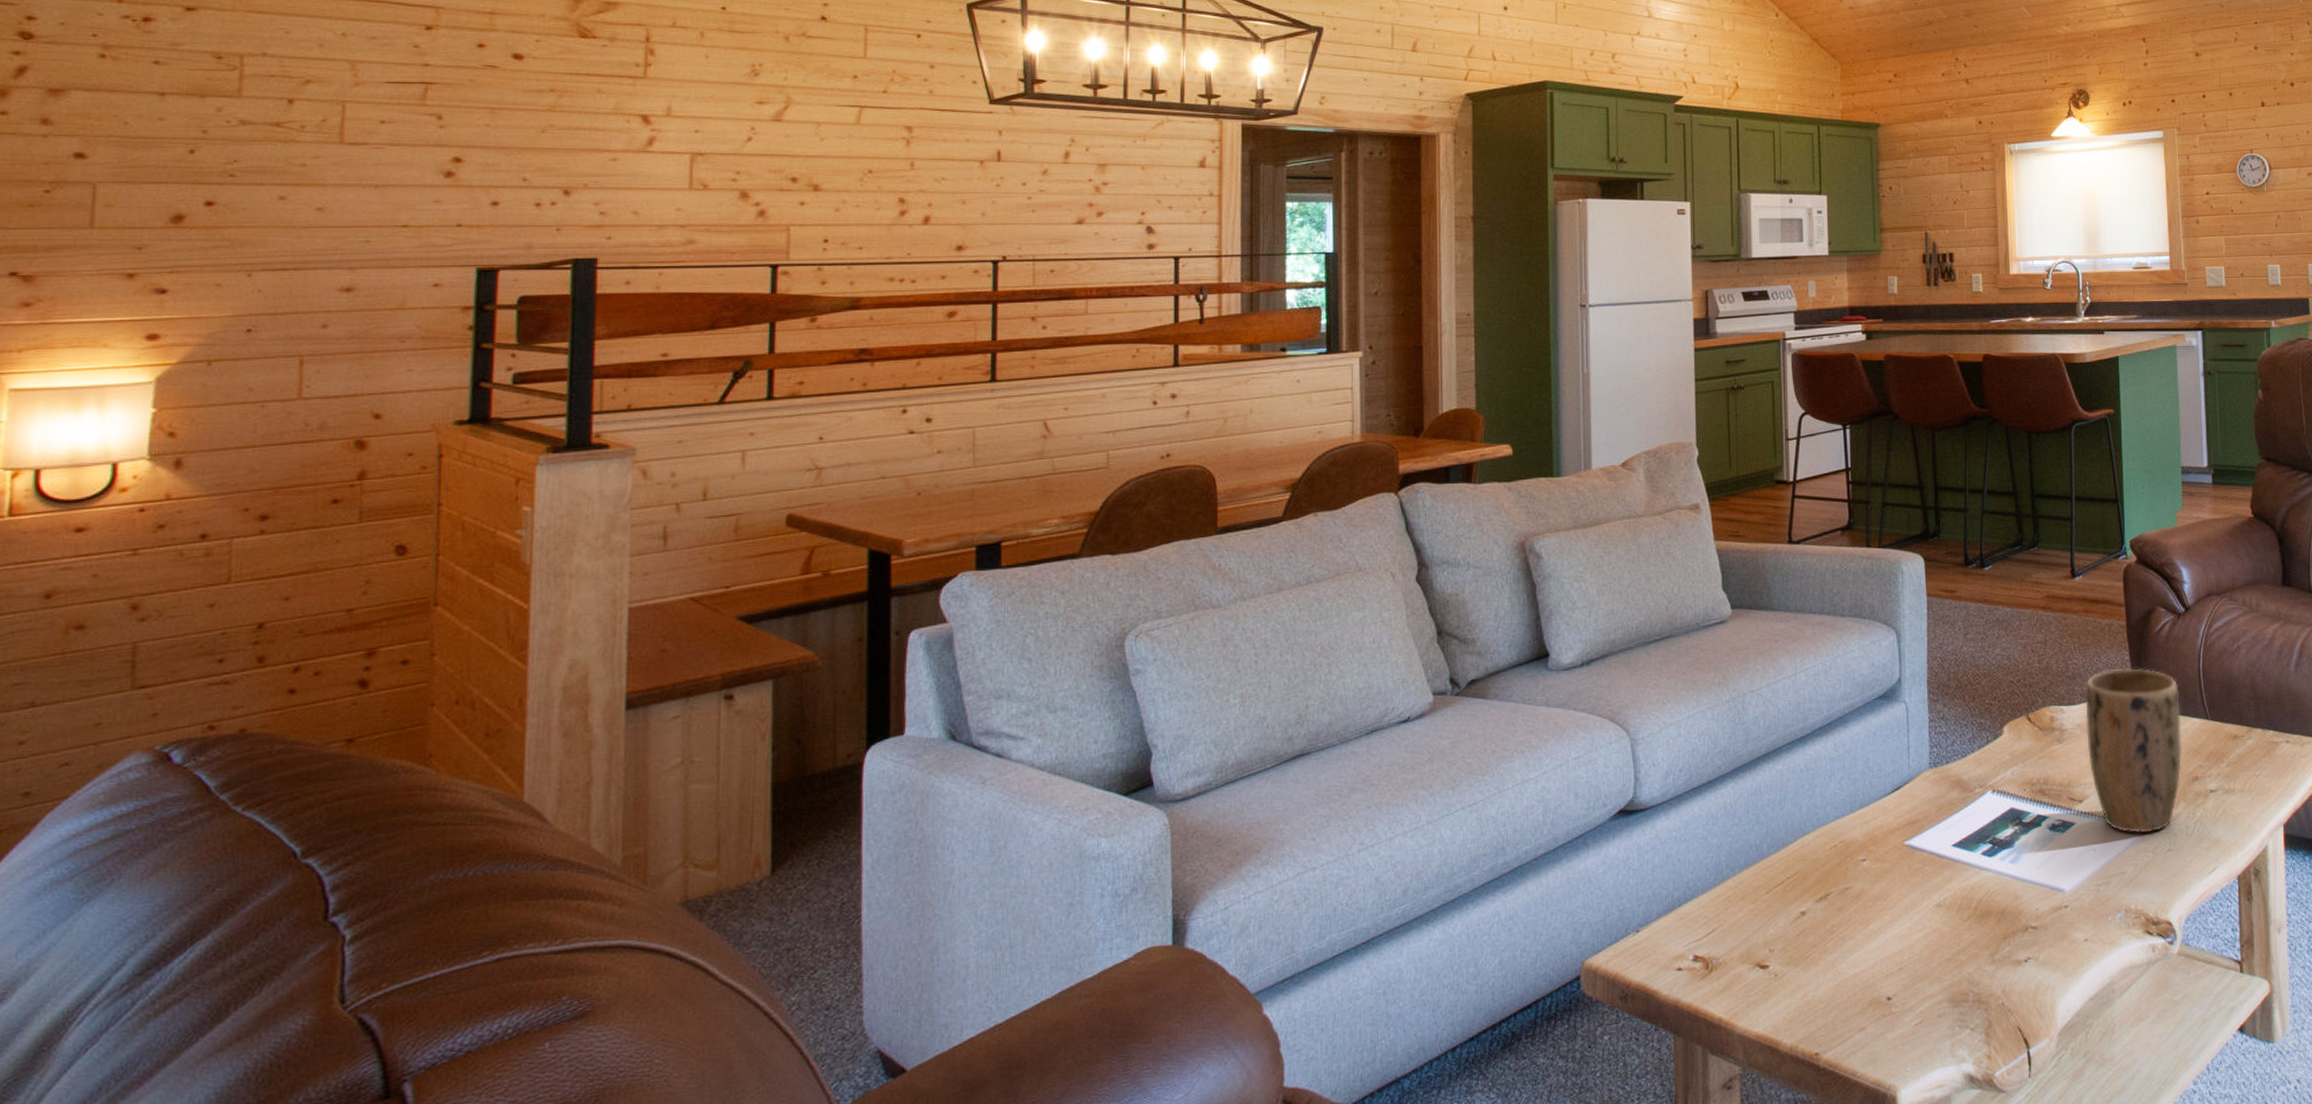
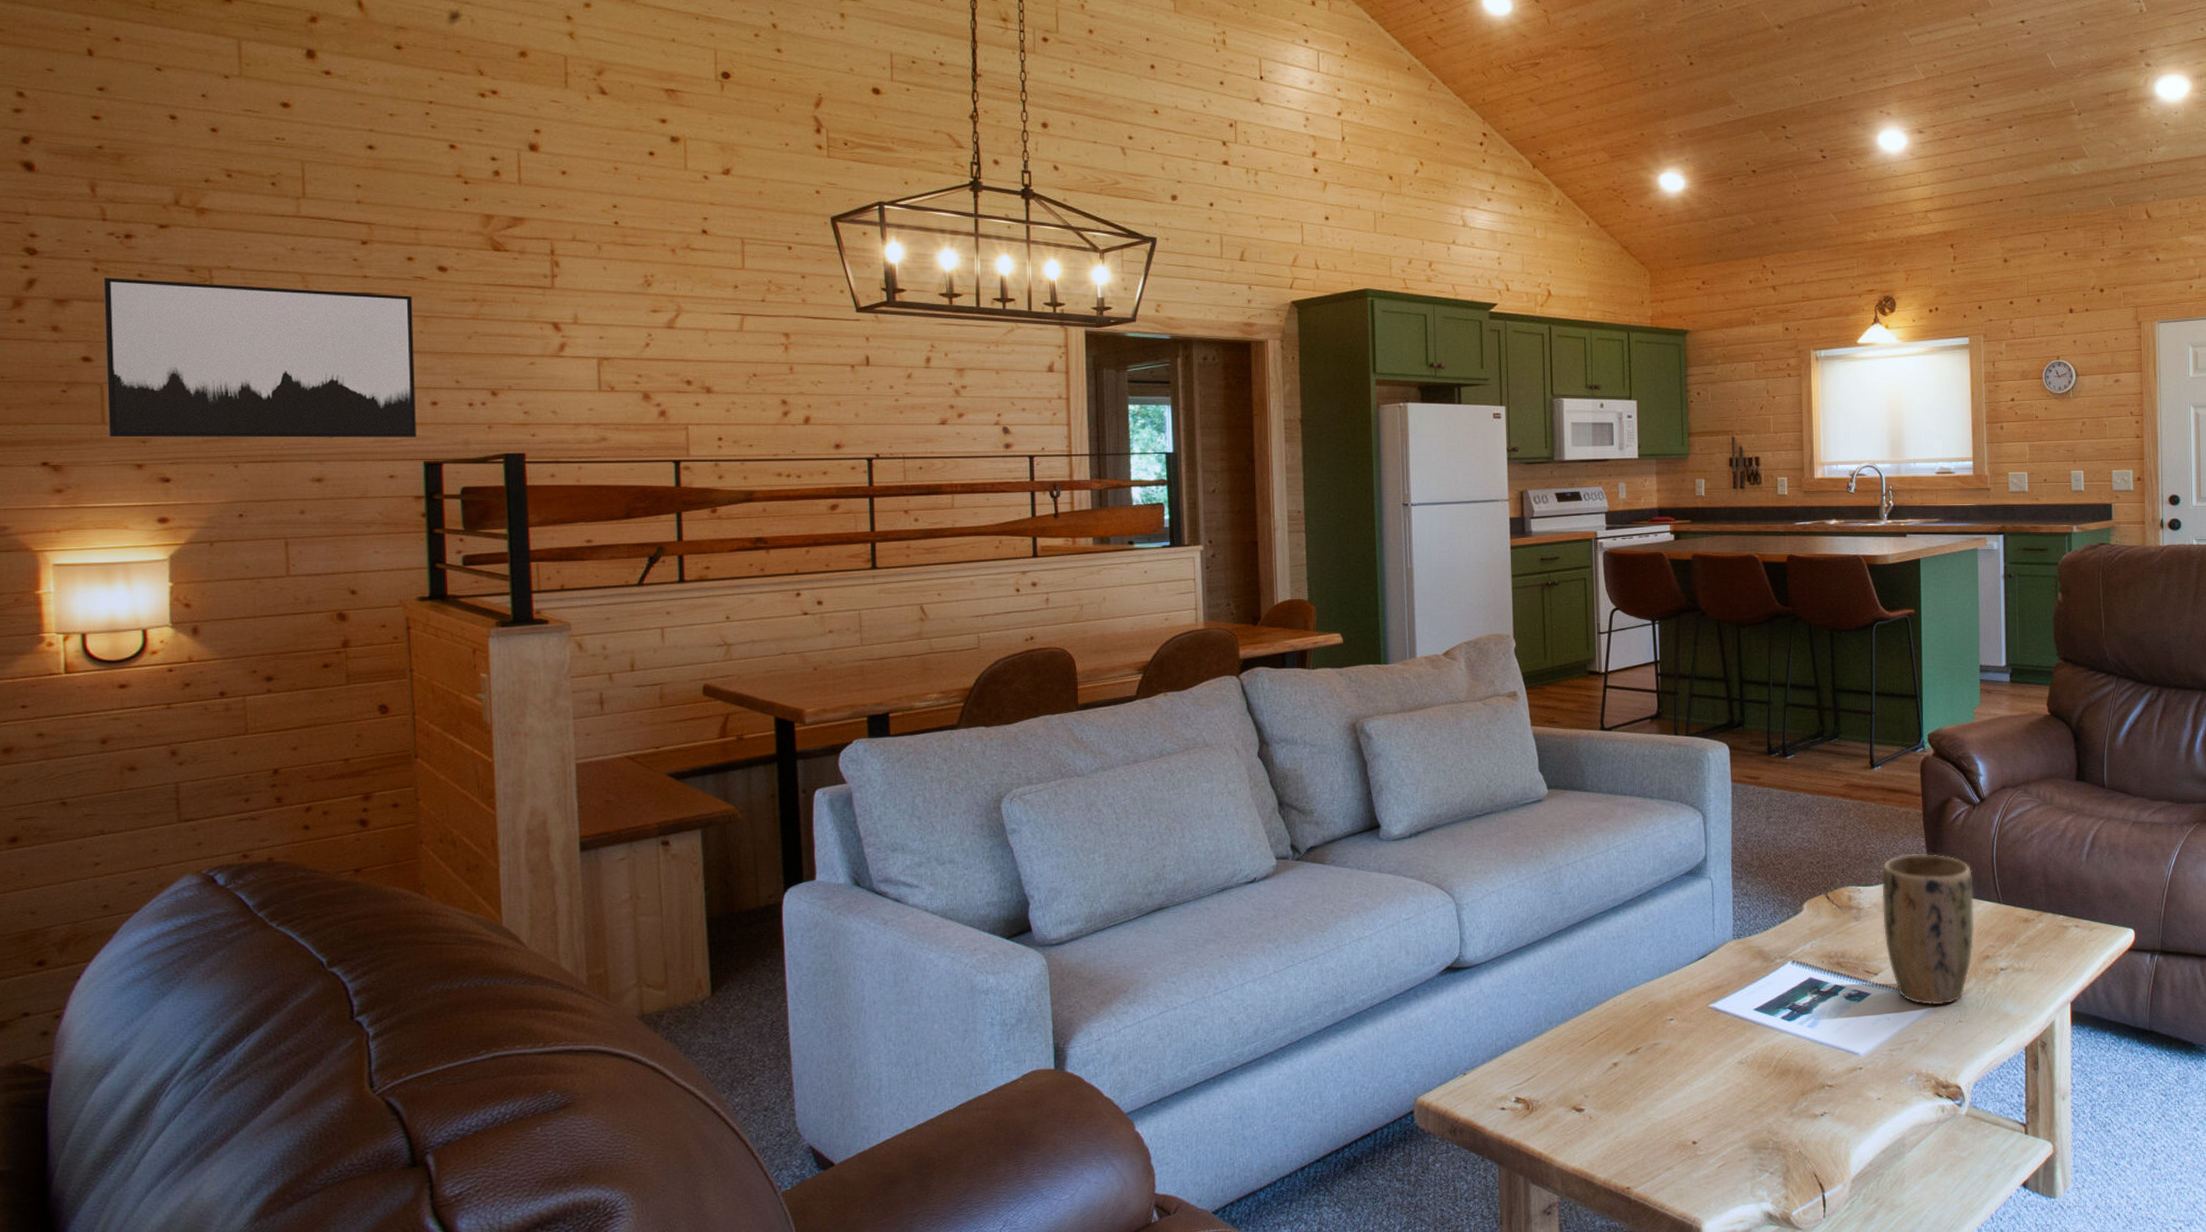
wall art: none [96,65,480,244] -> present [103,278,416,438]

